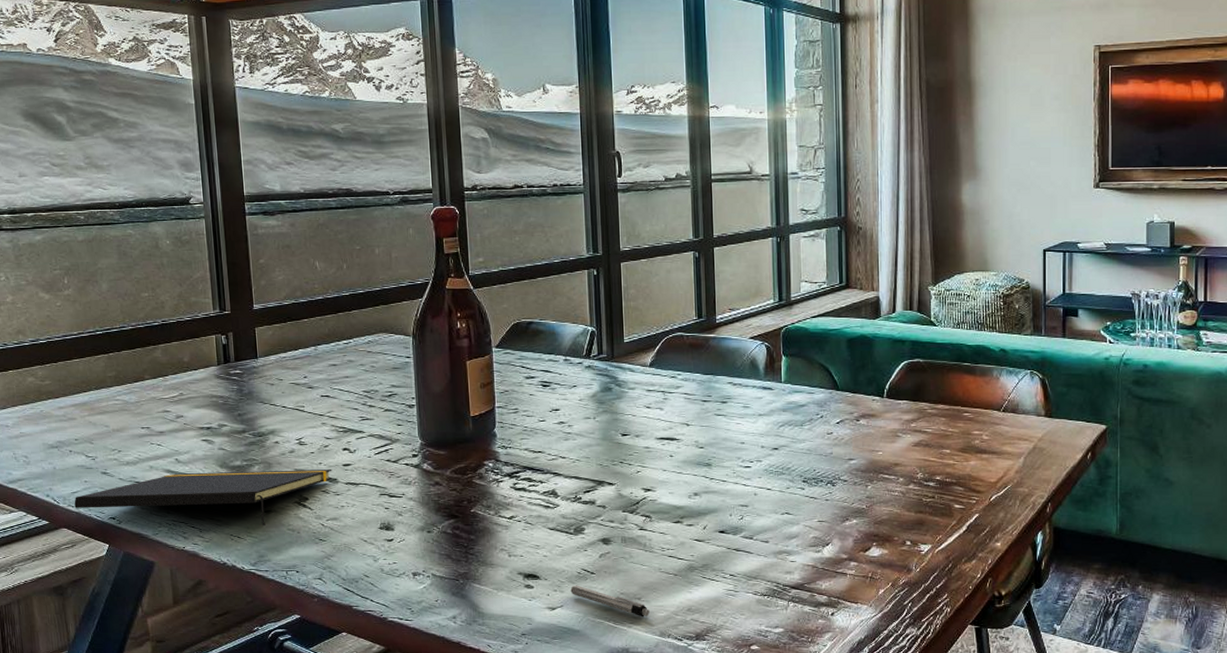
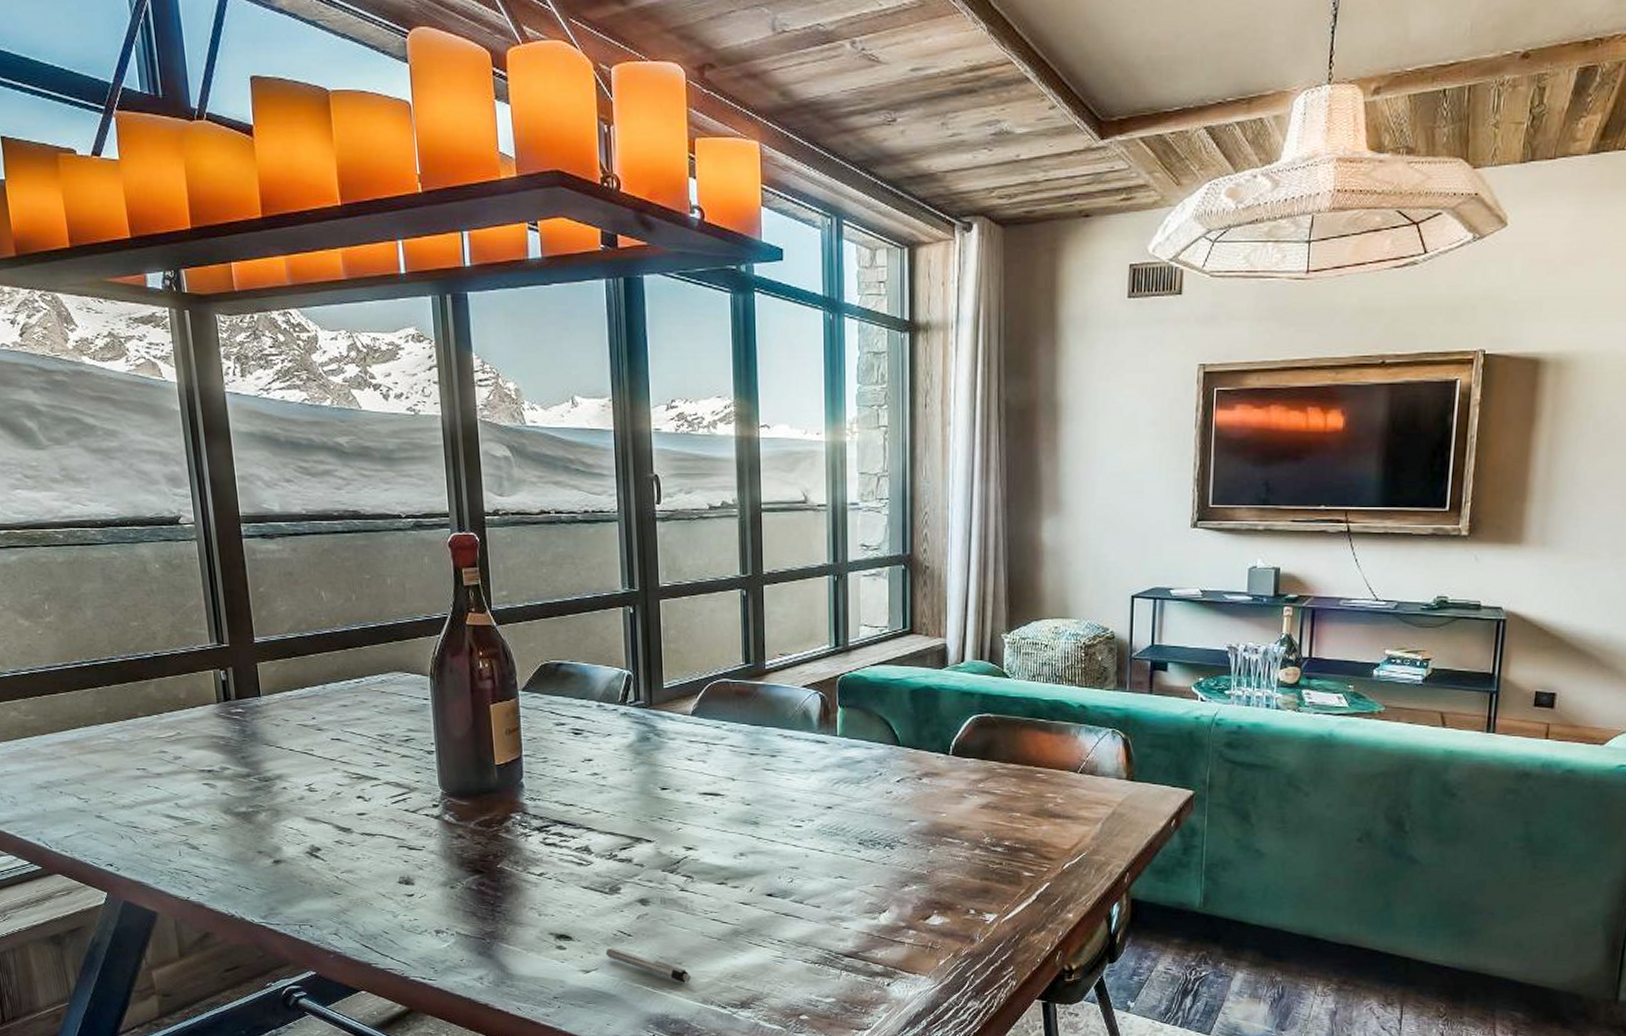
notepad: present [74,468,332,527] -> none [67,817,346,878]

